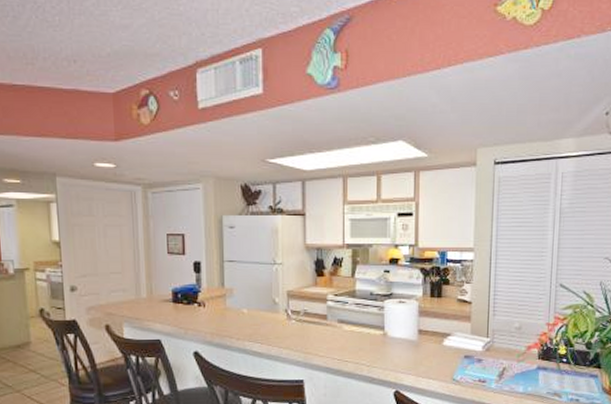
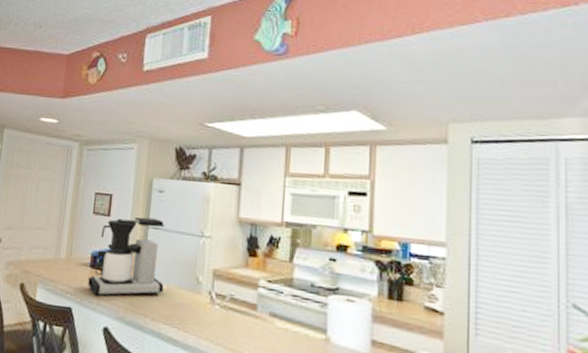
coffee maker: none [173,252,245,326] -> present [88,217,165,296]

